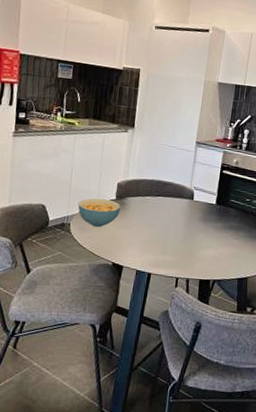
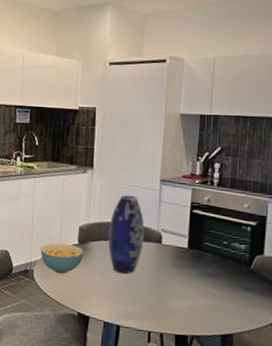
vase: none [144,154,179,227] -> present [108,195,145,274]

